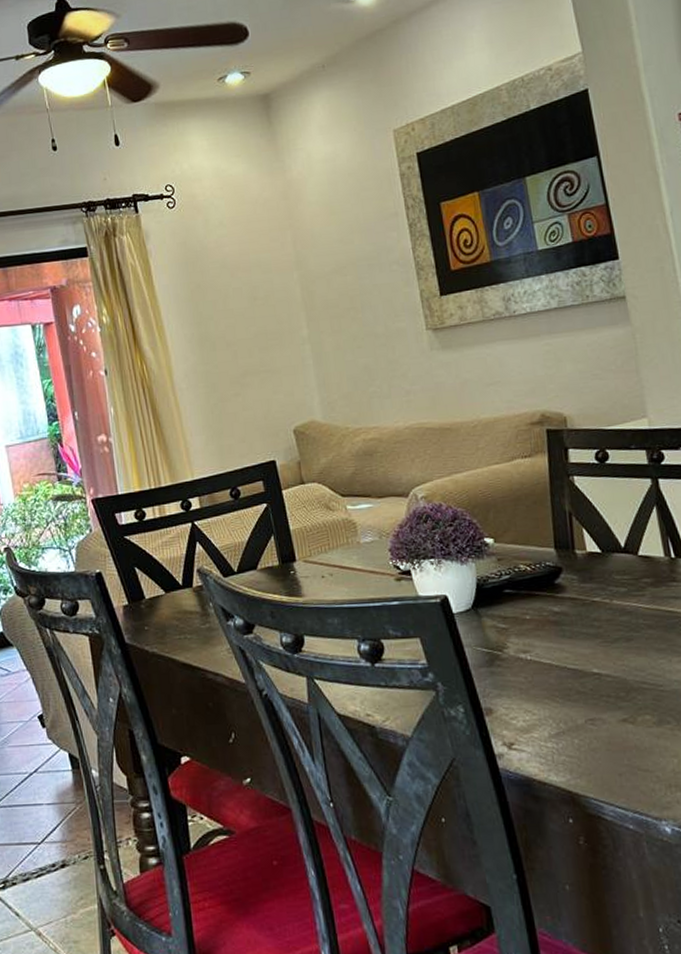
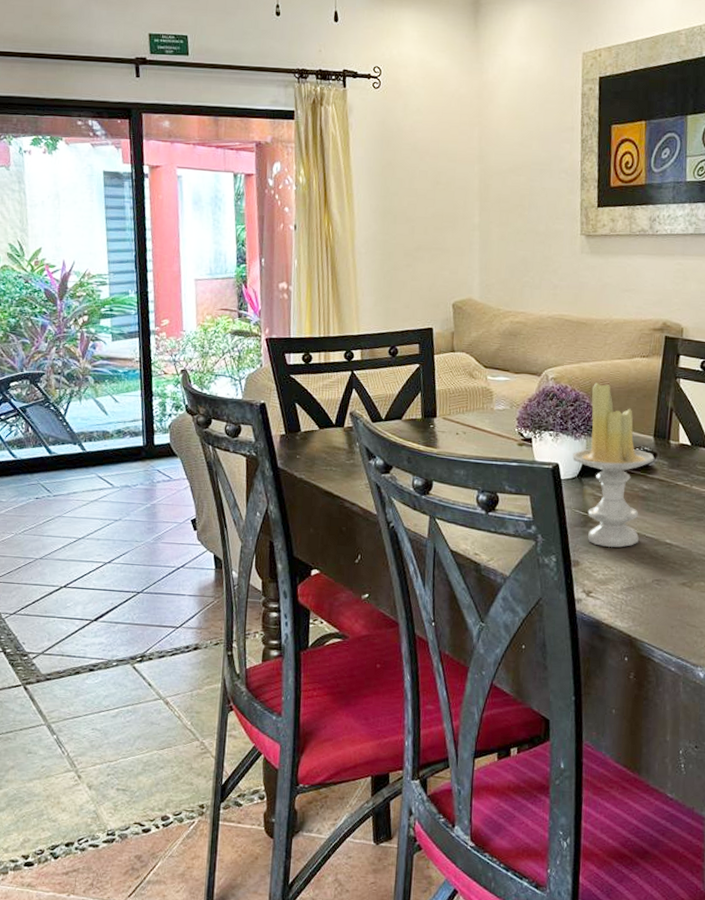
candle: none [462,494,561,687] -> present [572,382,655,548]

